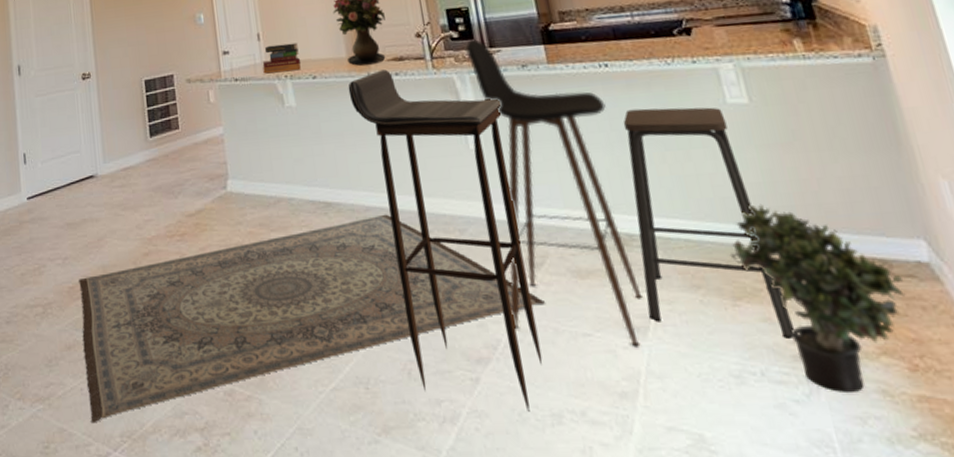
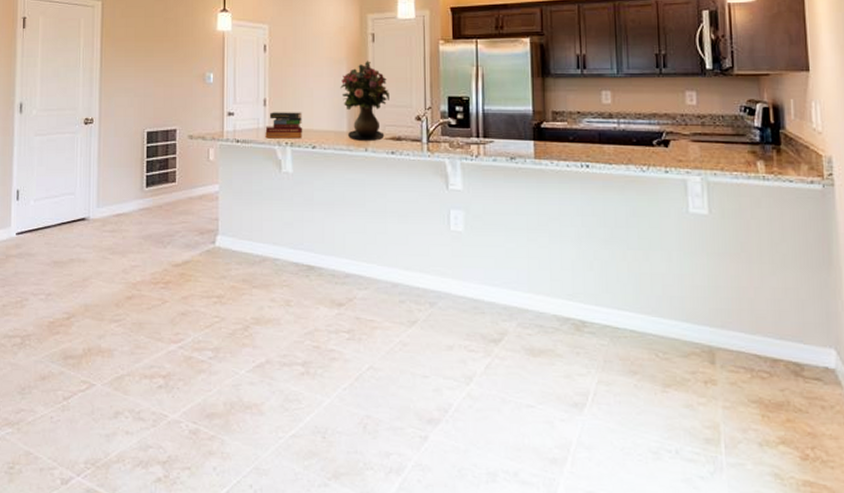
area rug: present [79,214,545,424] -> none [57,282,497,450]
bar stool: present [348,69,543,412] -> none [345,147,487,469]
bar stool: present [465,39,642,347] -> none [461,128,585,421]
bar stool: present [623,107,795,340] -> none [587,209,712,425]
potted plant: present [729,204,906,394] -> none [667,304,810,474]

